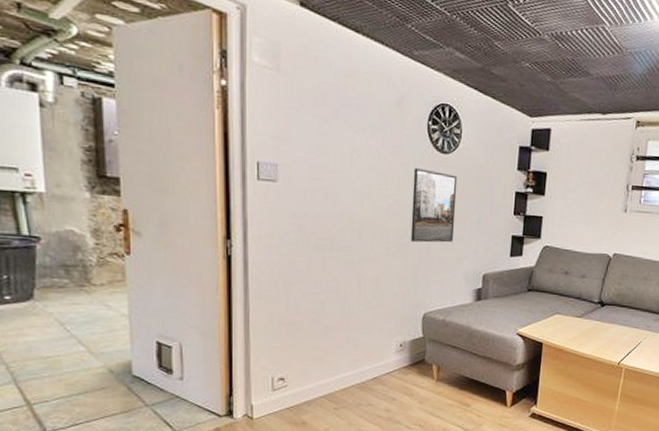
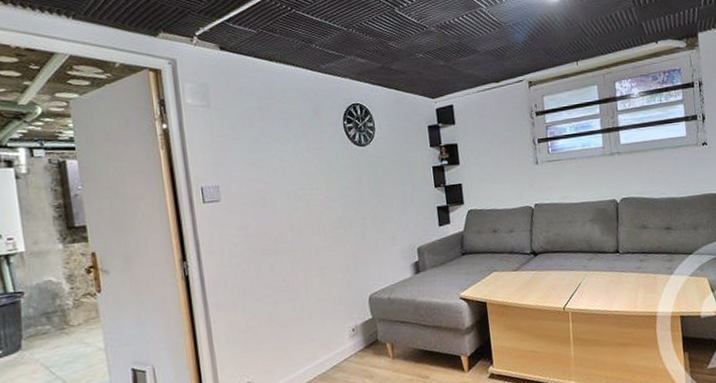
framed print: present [410,168,458,243] -> none [338,163,385,231]

